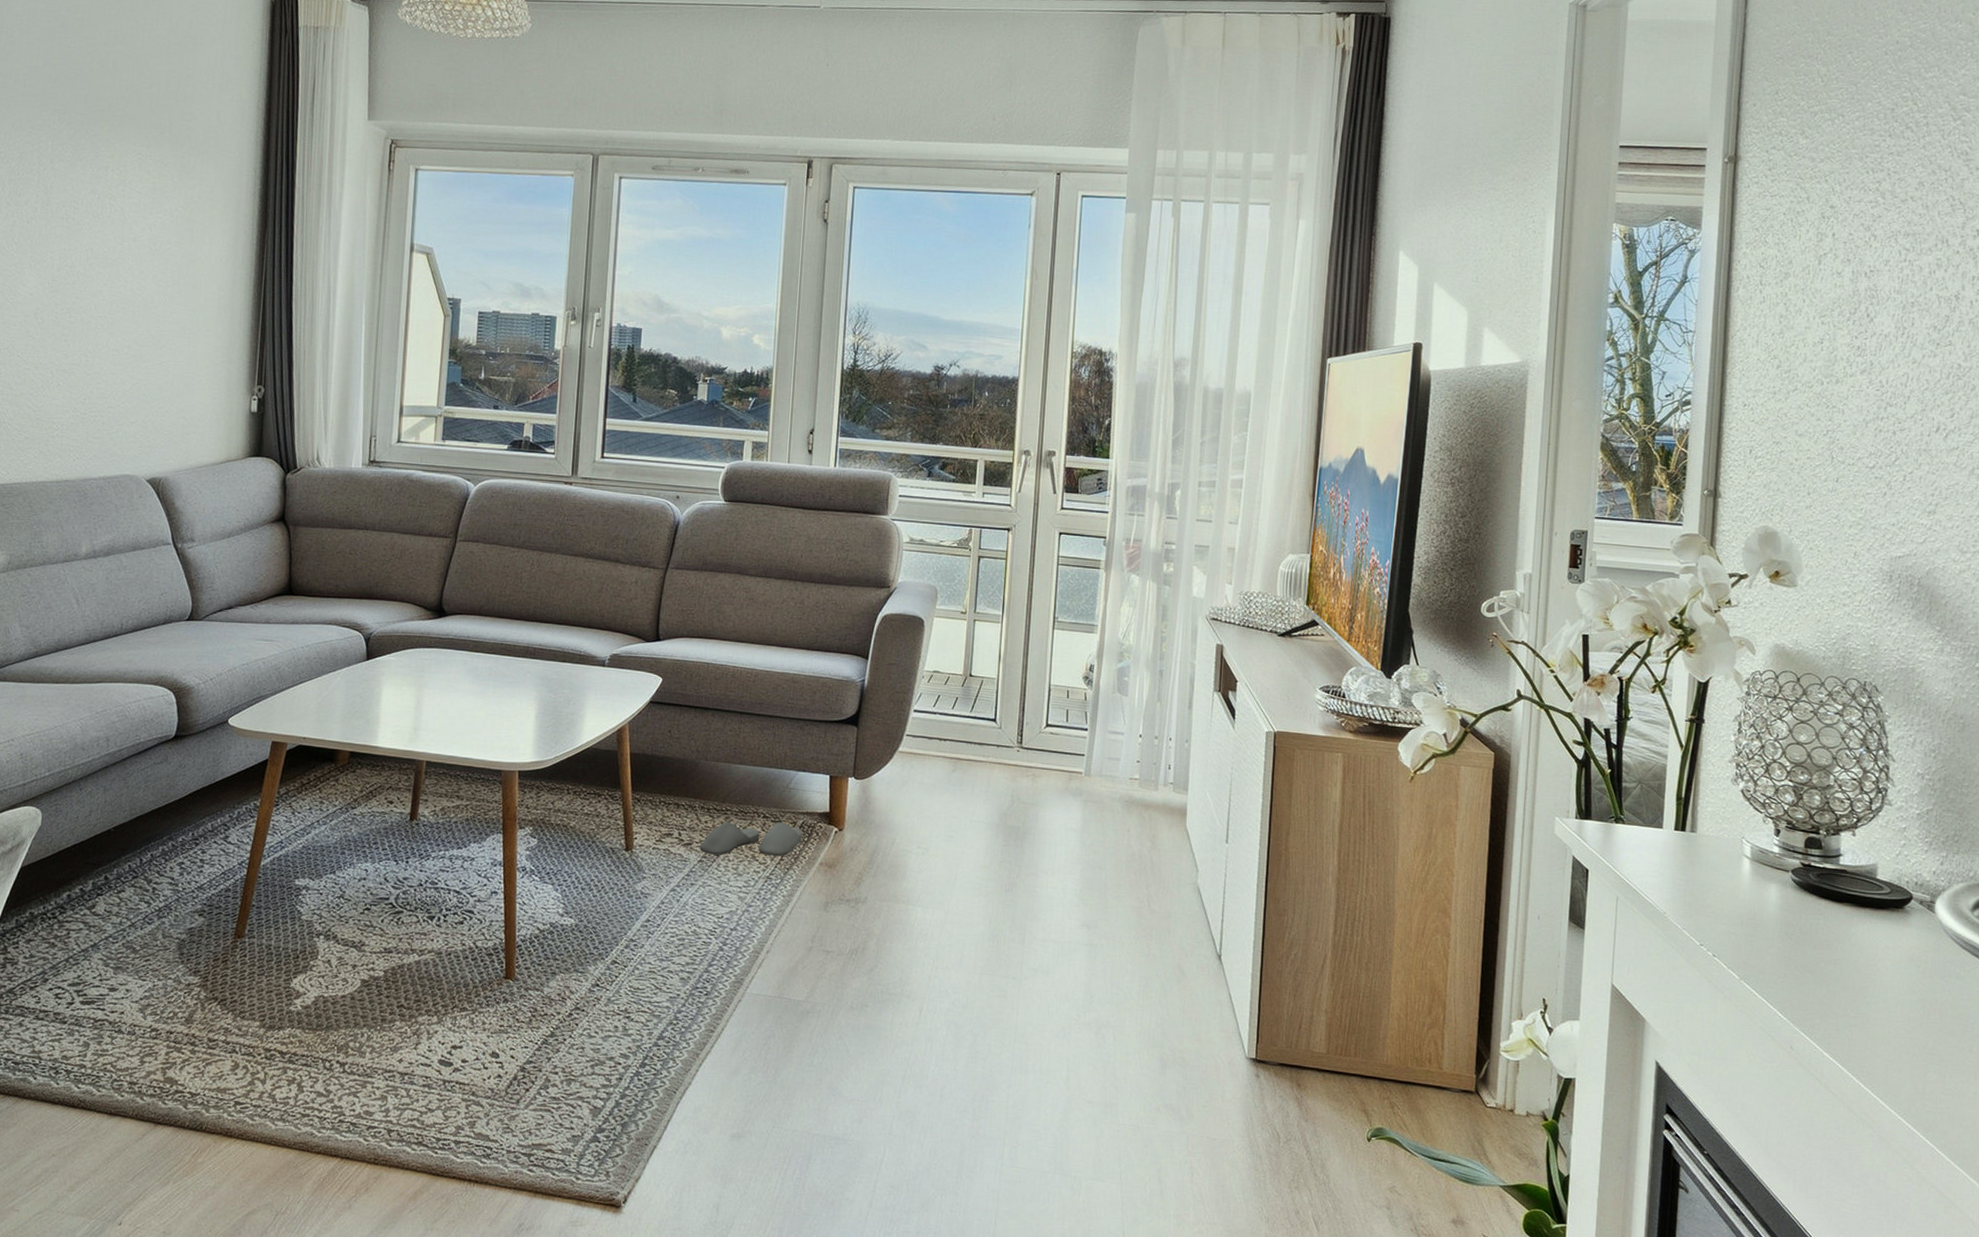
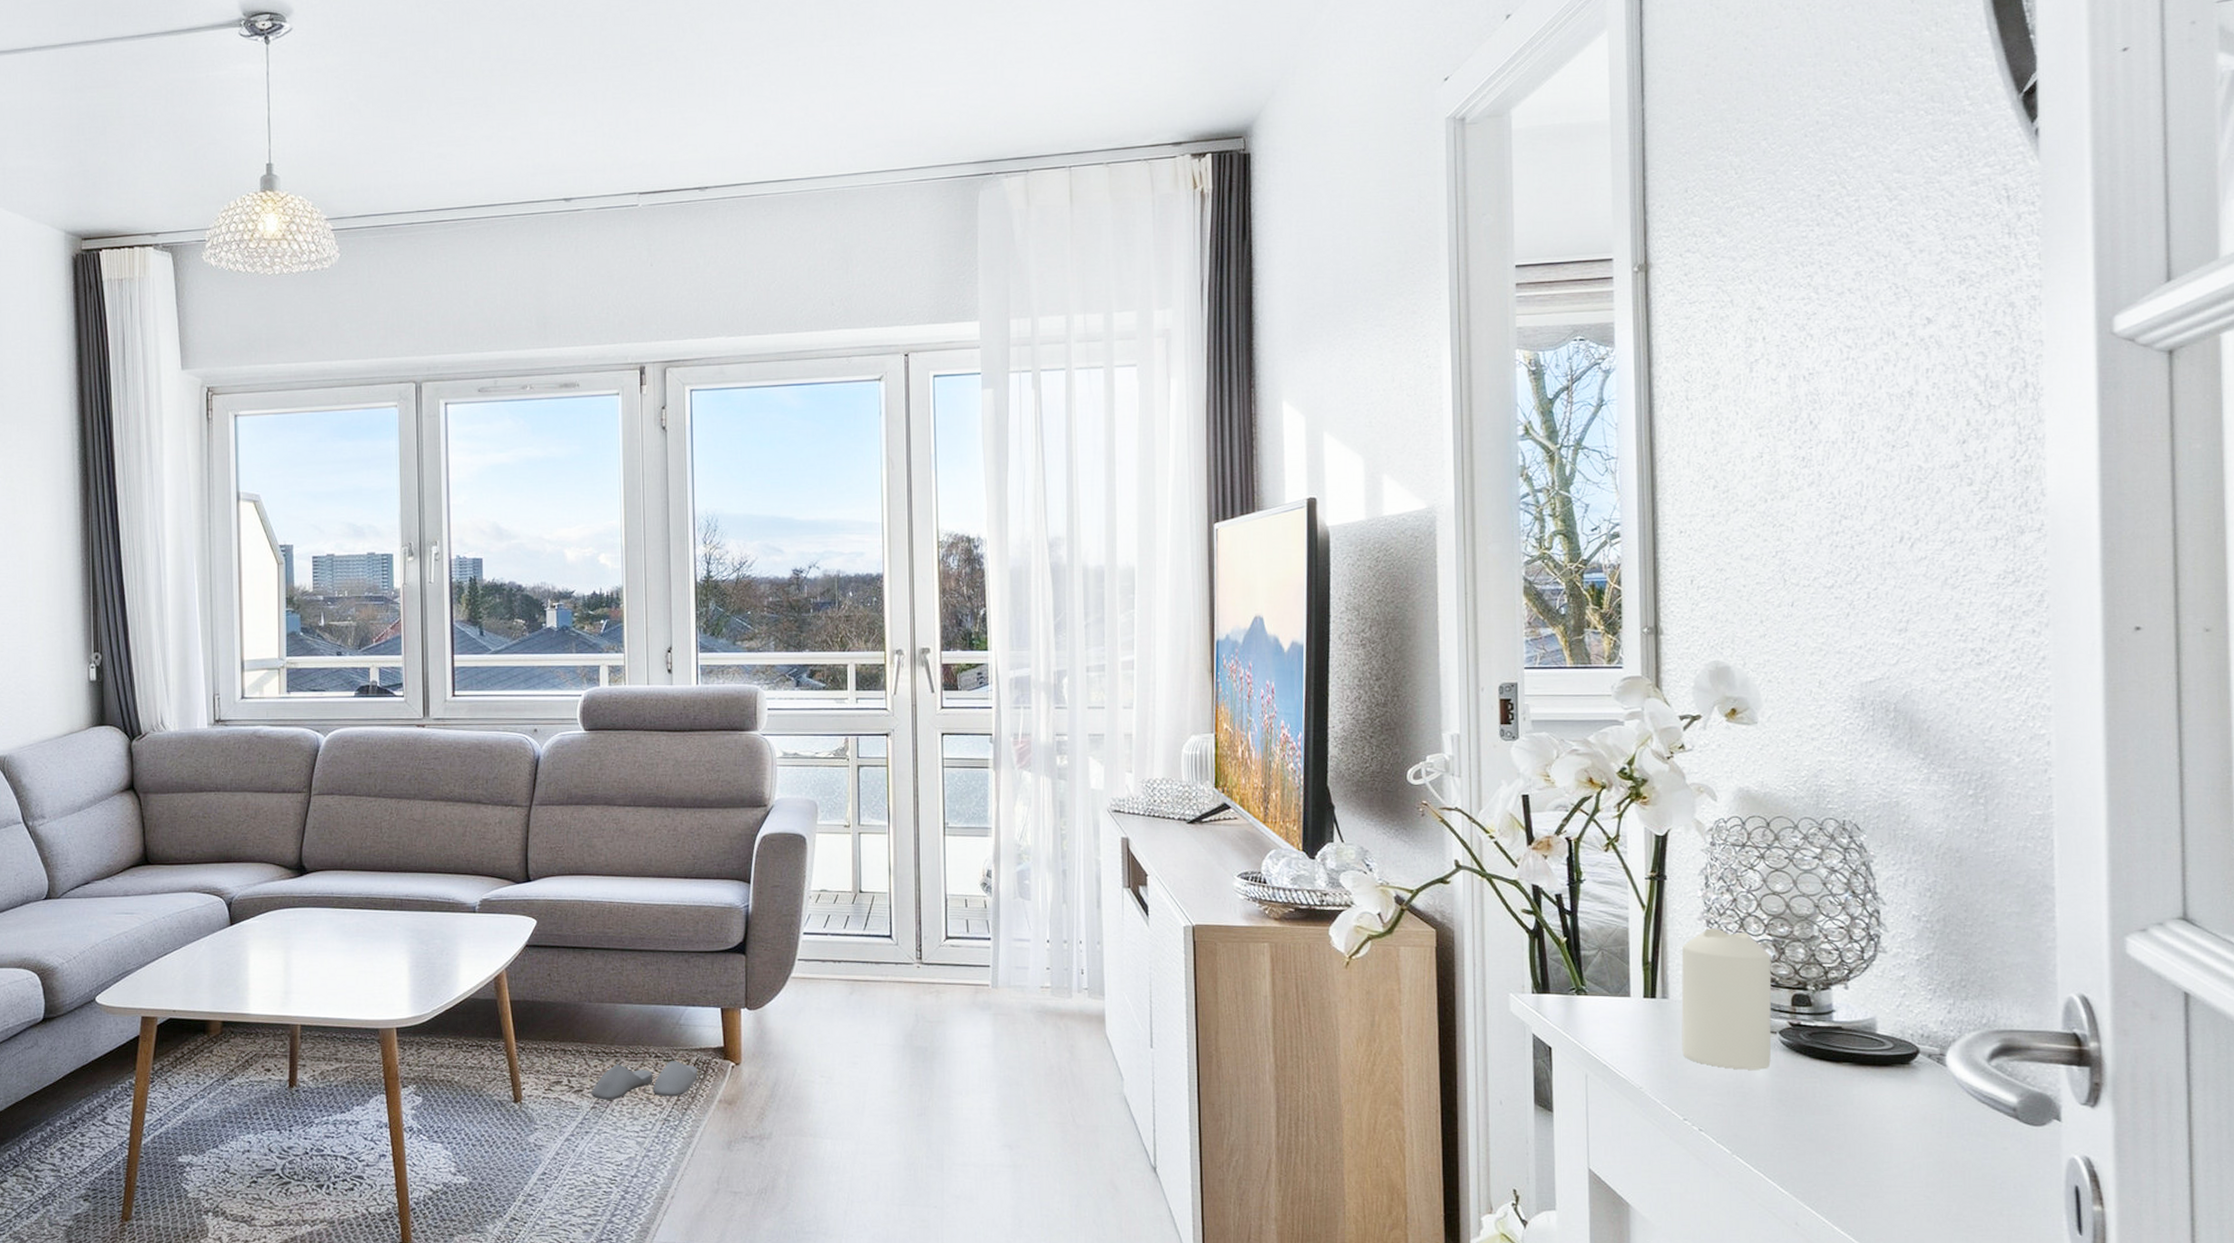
candle: none [1704,771,1790,904] -> present [1681,928,1772,1070]

